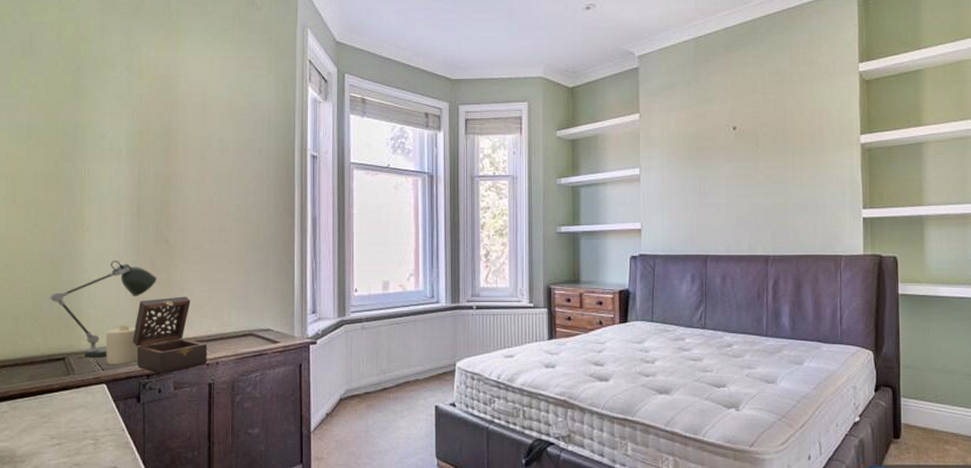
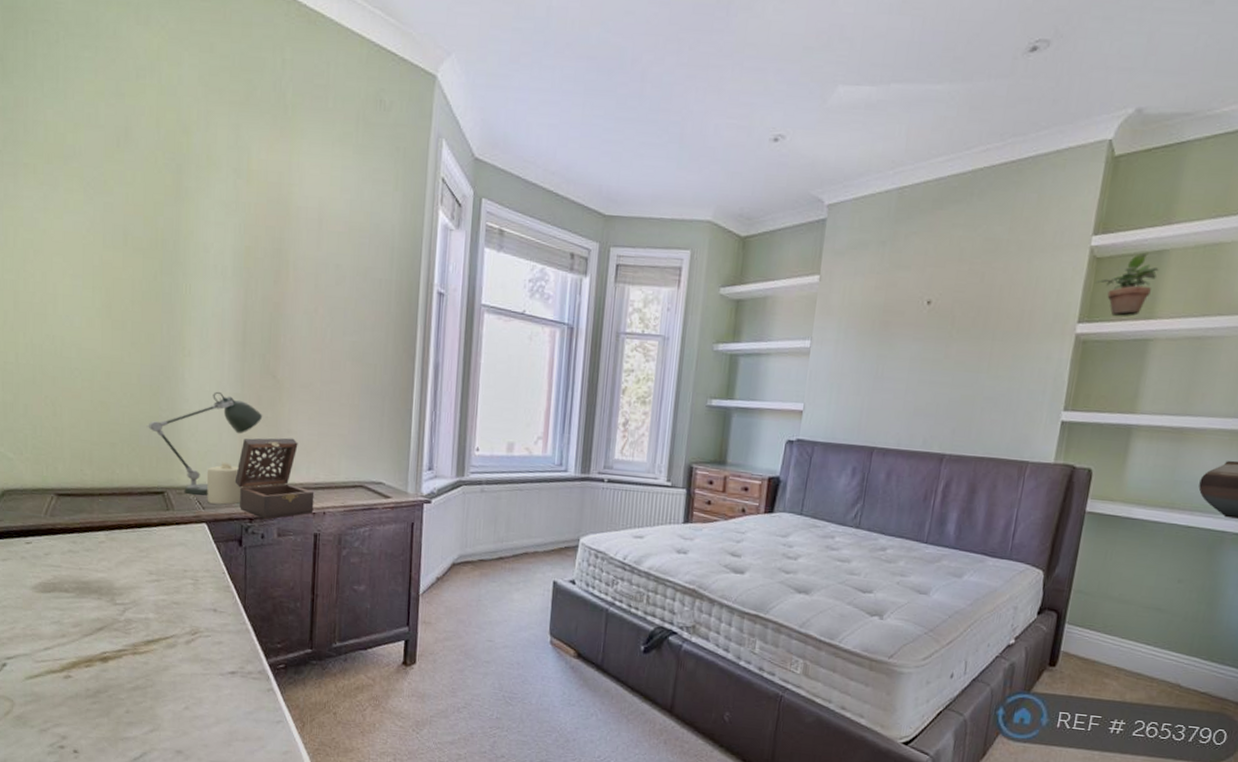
potted plant: none [868,73,918,127] -> present [1095,252,1159,317]

